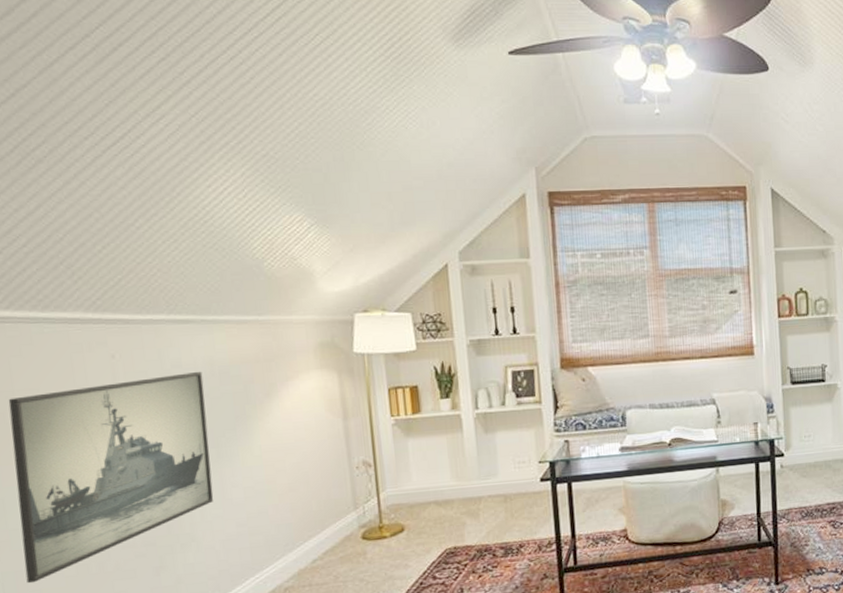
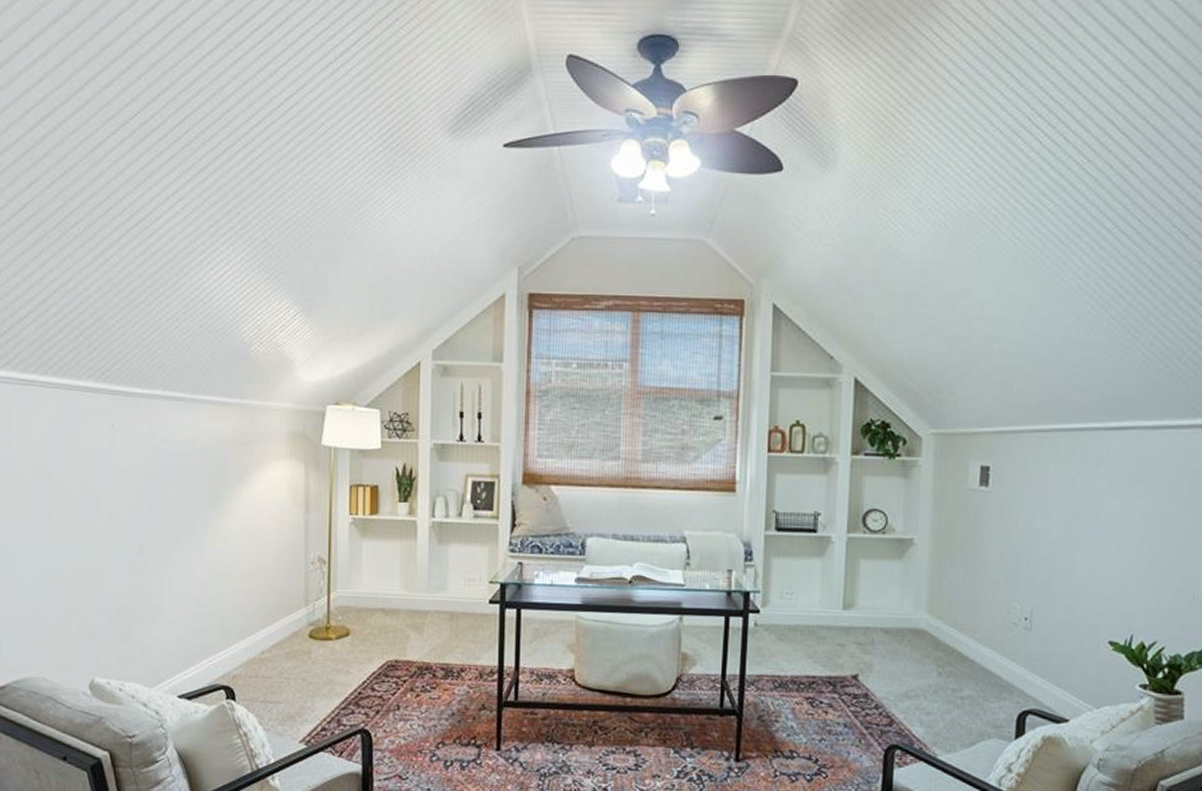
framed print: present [8,372,214,584] -> none [19,449,185,633]

